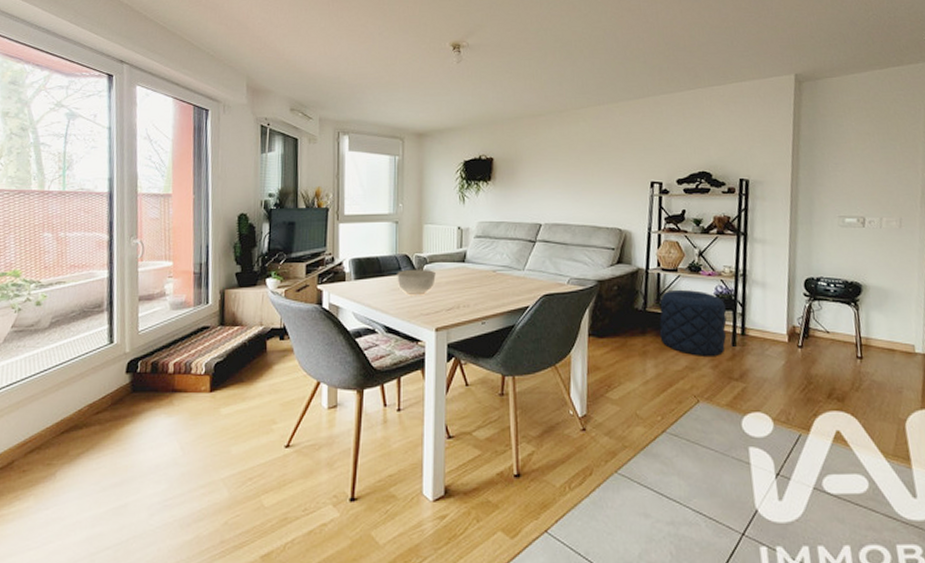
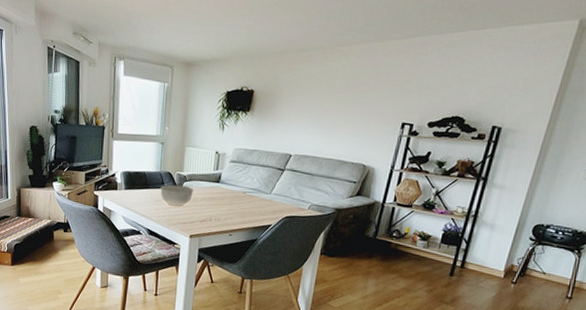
pouf: present [659,289,727,356] -> none [384,223,451,283]

